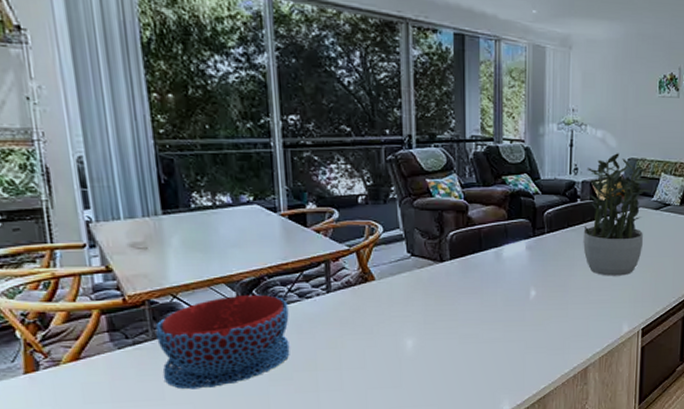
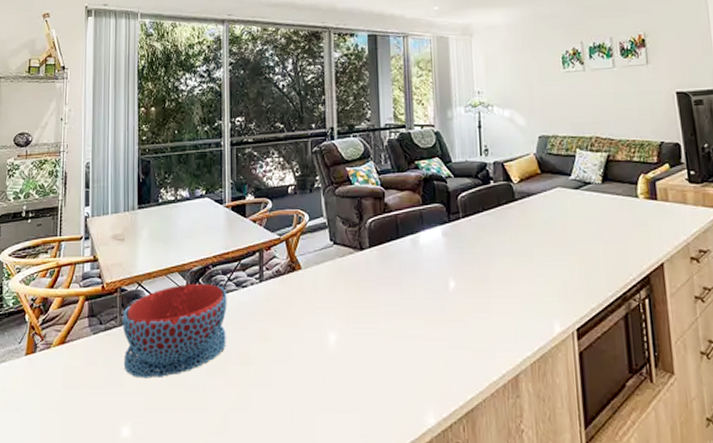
potted plant: present [583,153,653,276] -> none [497,131,569,265]

